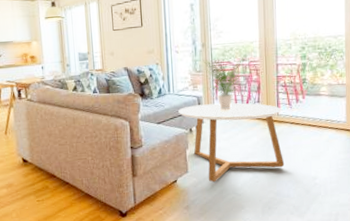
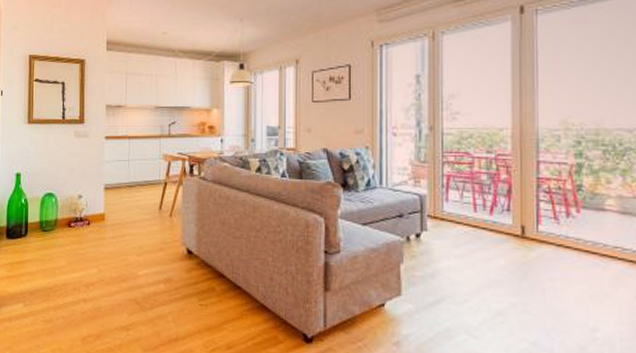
coffee table: present [178,103,285,183] -> none [392,205,546,315]
potted plant: present [203,55,250,110] -> none [430,146,496,216]

